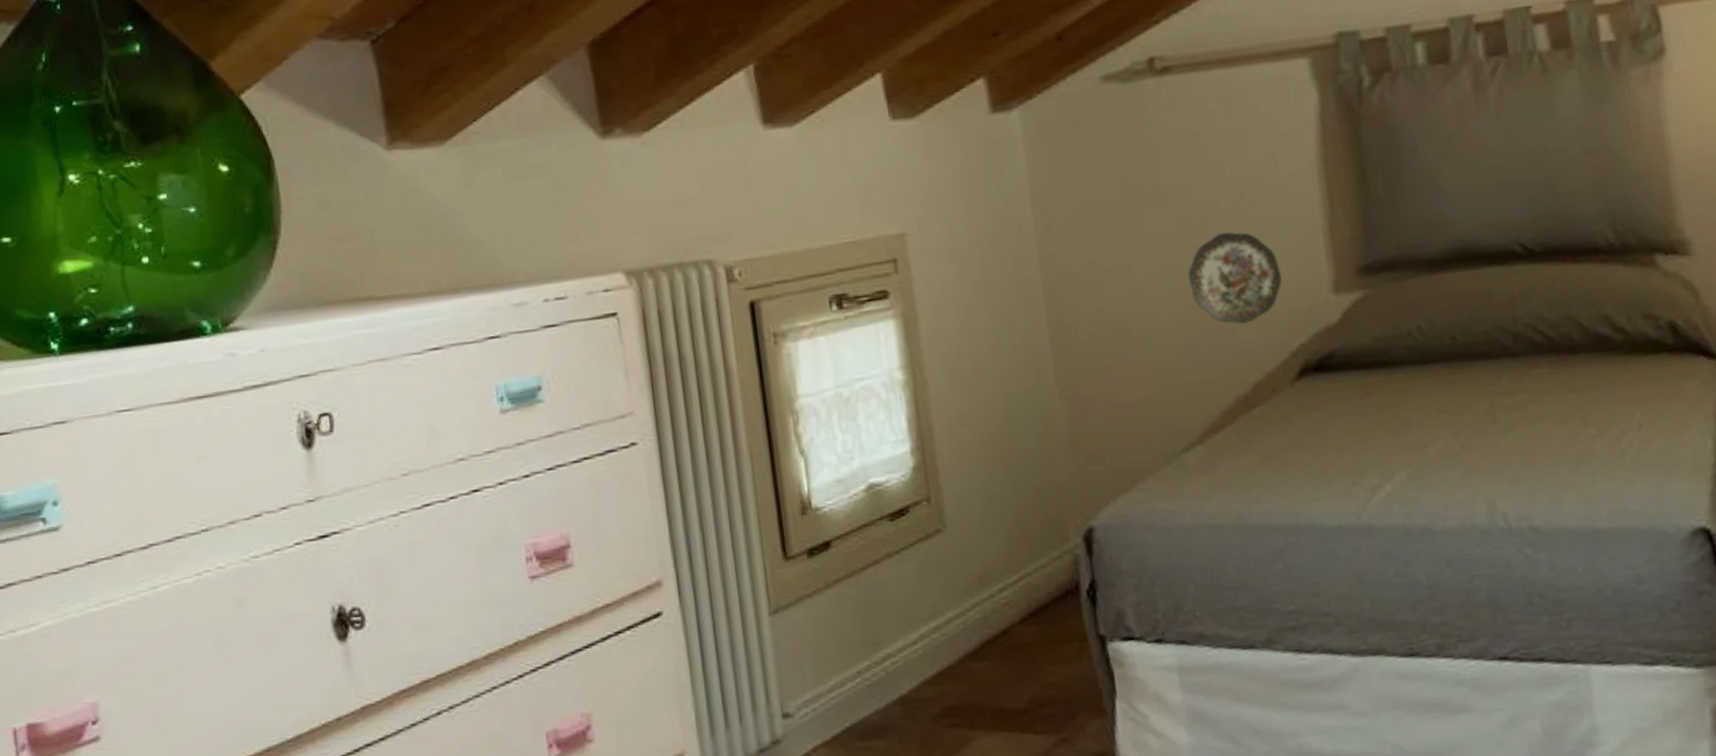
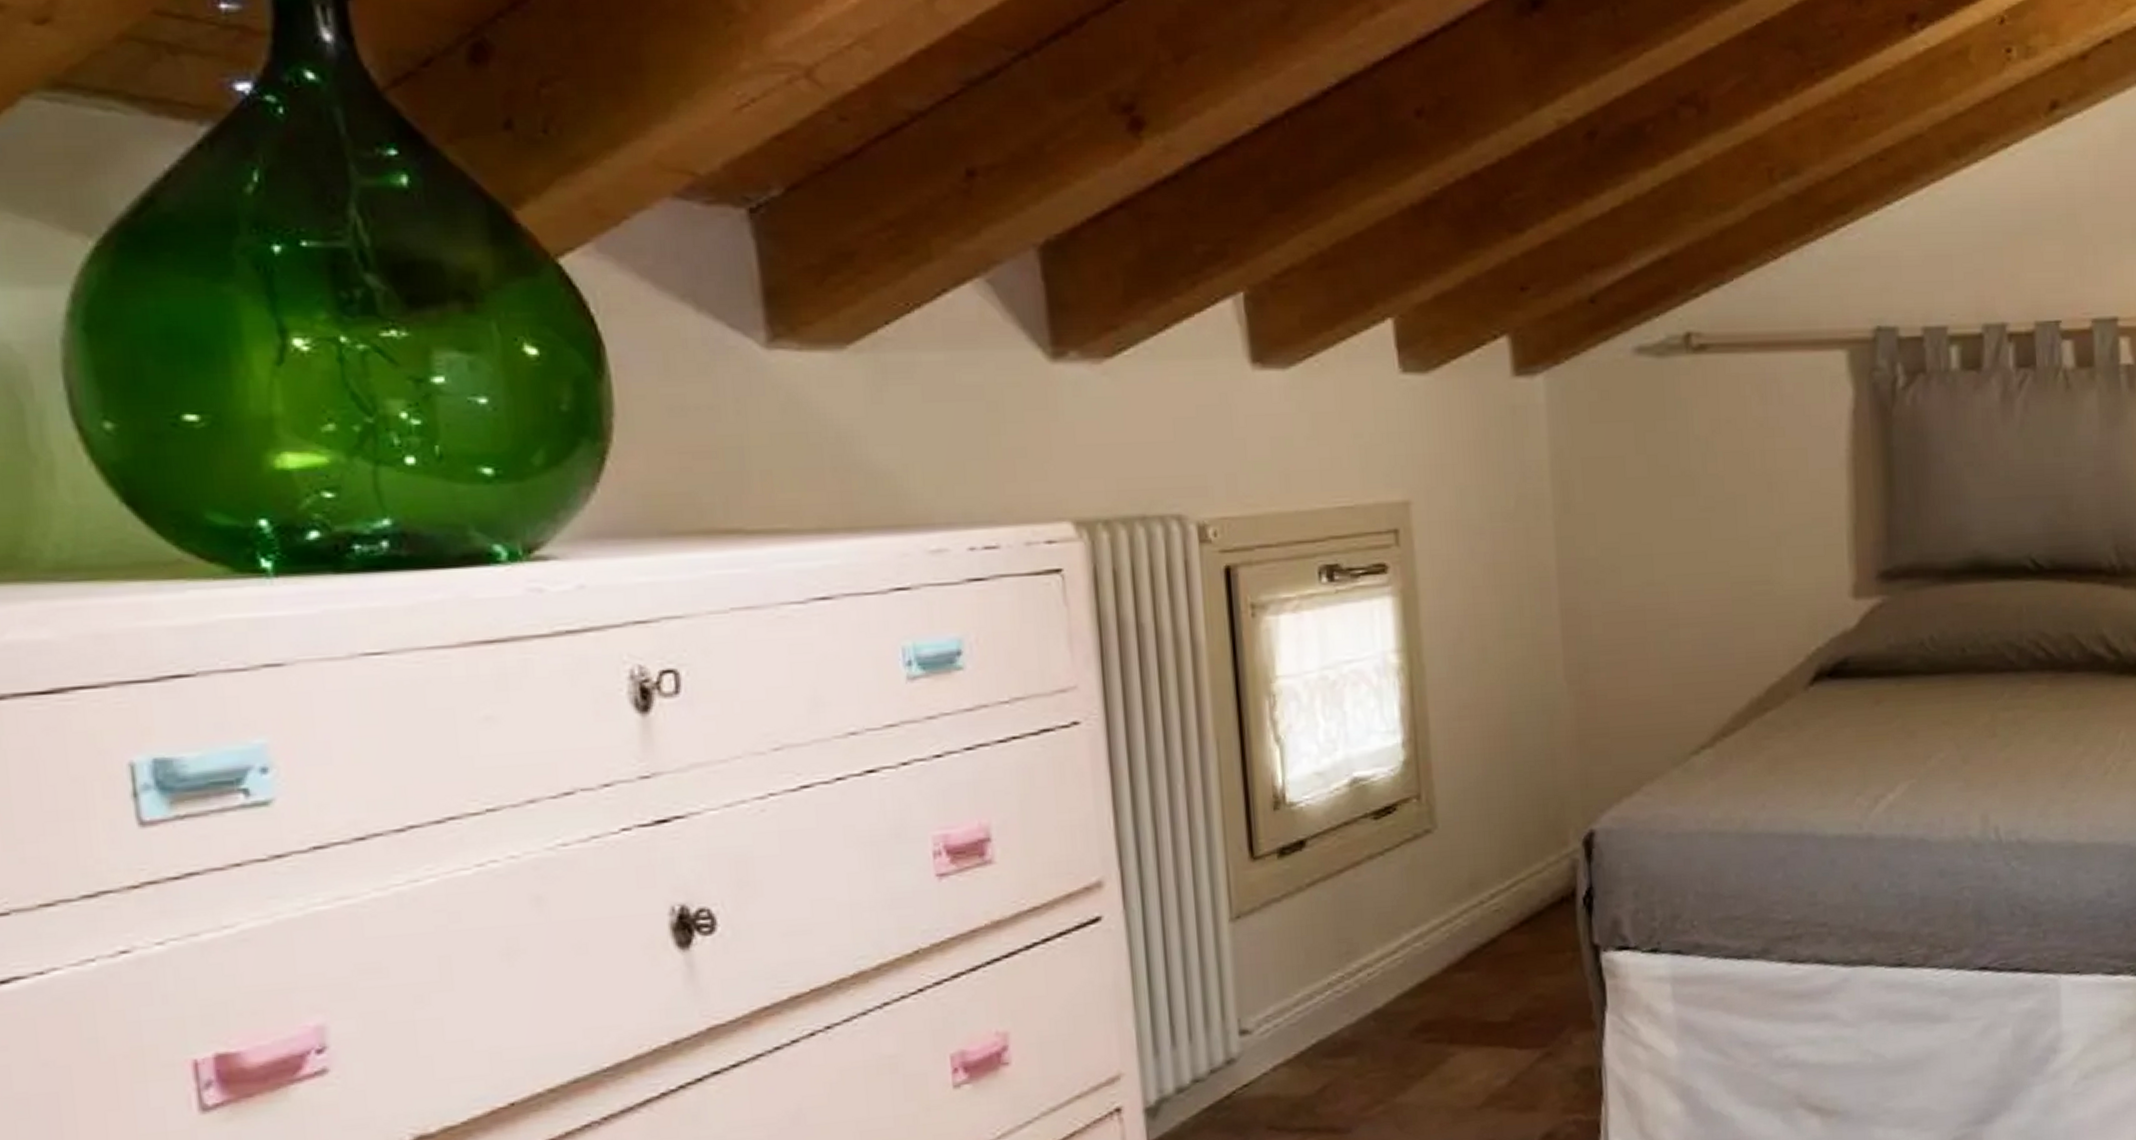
decorative plate: present [1188,232,1282,324] -> none [1709,526,1804,624]

